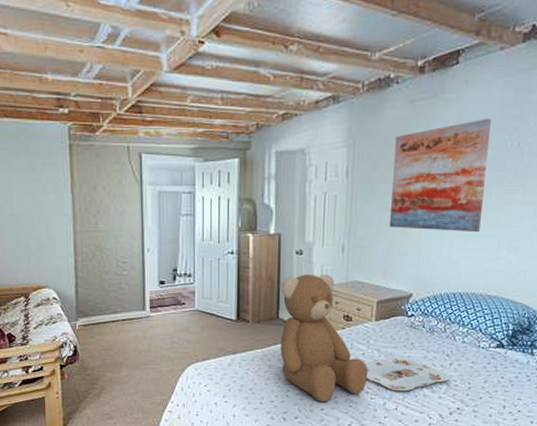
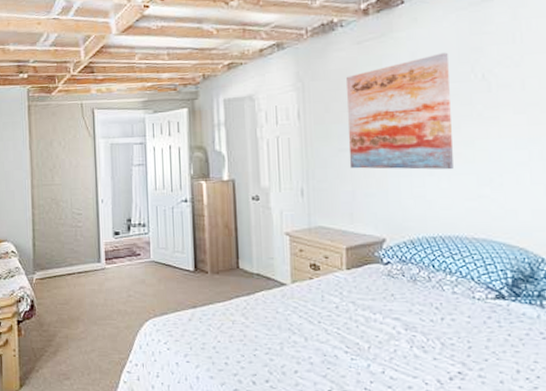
teddy bear: present [280,275,368,402] -> none [239,221,345,363]
serving tray: present [365,357,450,392] -> none [340,310,444,352]

